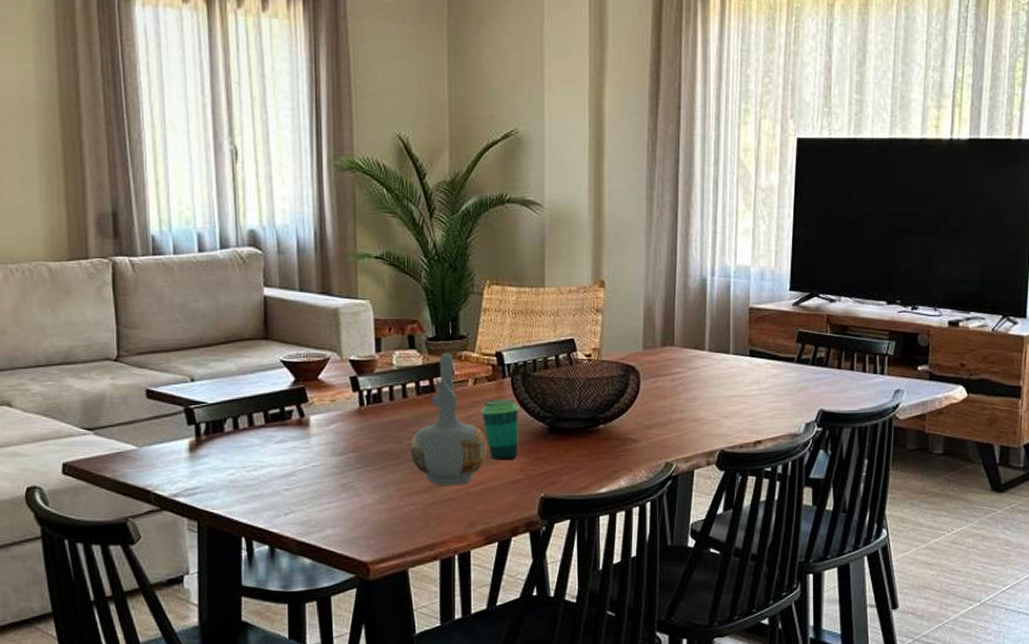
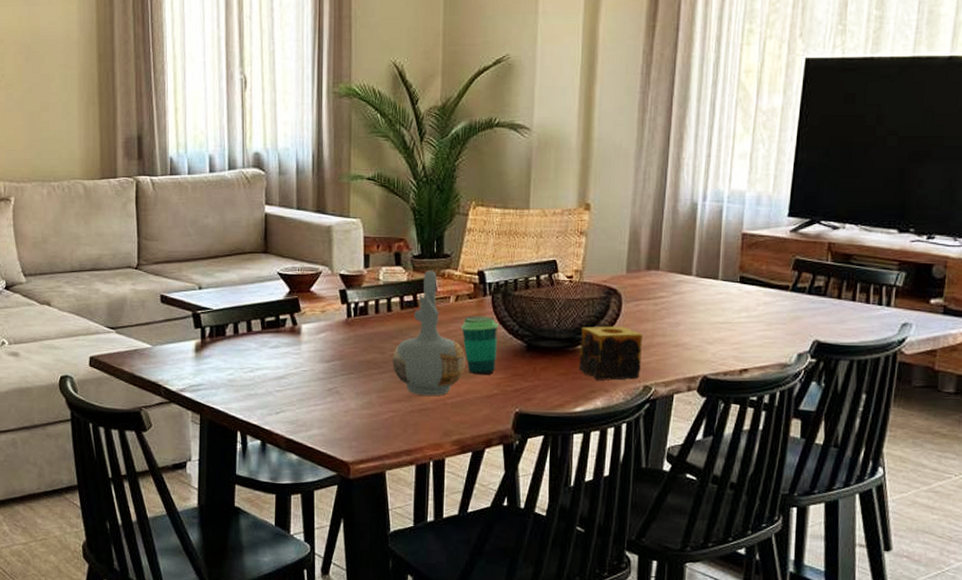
candle: none [601,403,662,459] -> present [578,326,643,380]

